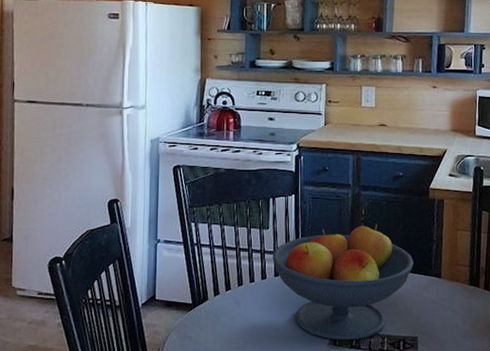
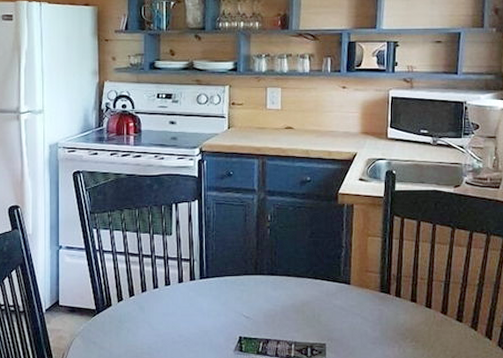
fruit bowl: present [272,224,414,341] -> none [176,230,322,347]

